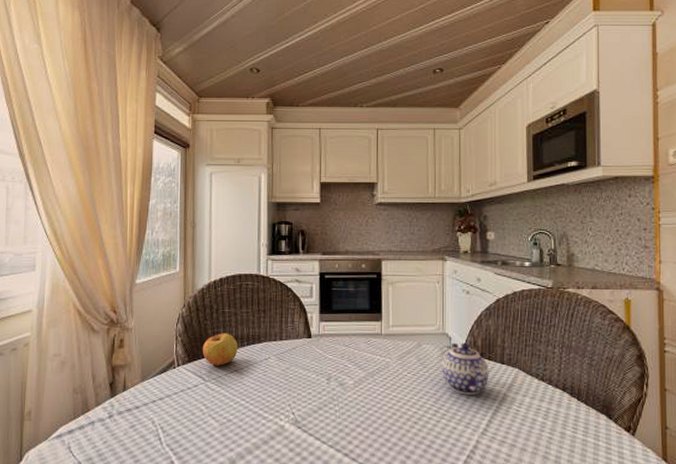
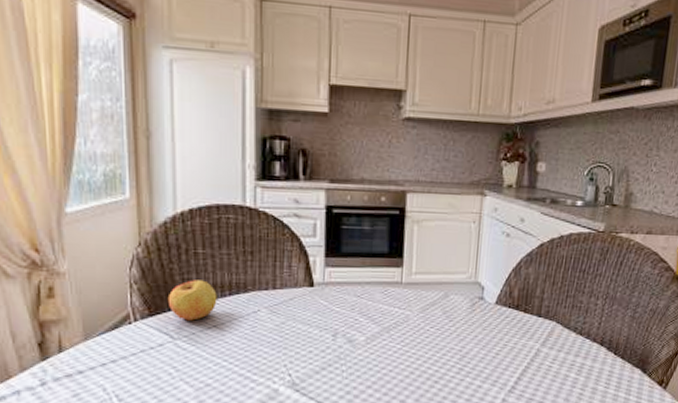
teapot: present [441,342,489,395] -> none [469,293,524,351]

